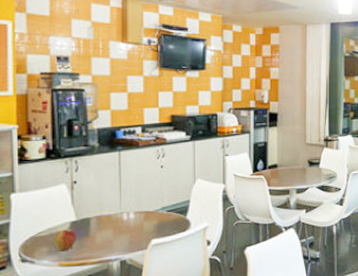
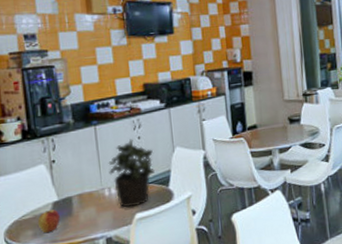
potted plant: none [129,167,174,233] -> present [108,139,155,208]

